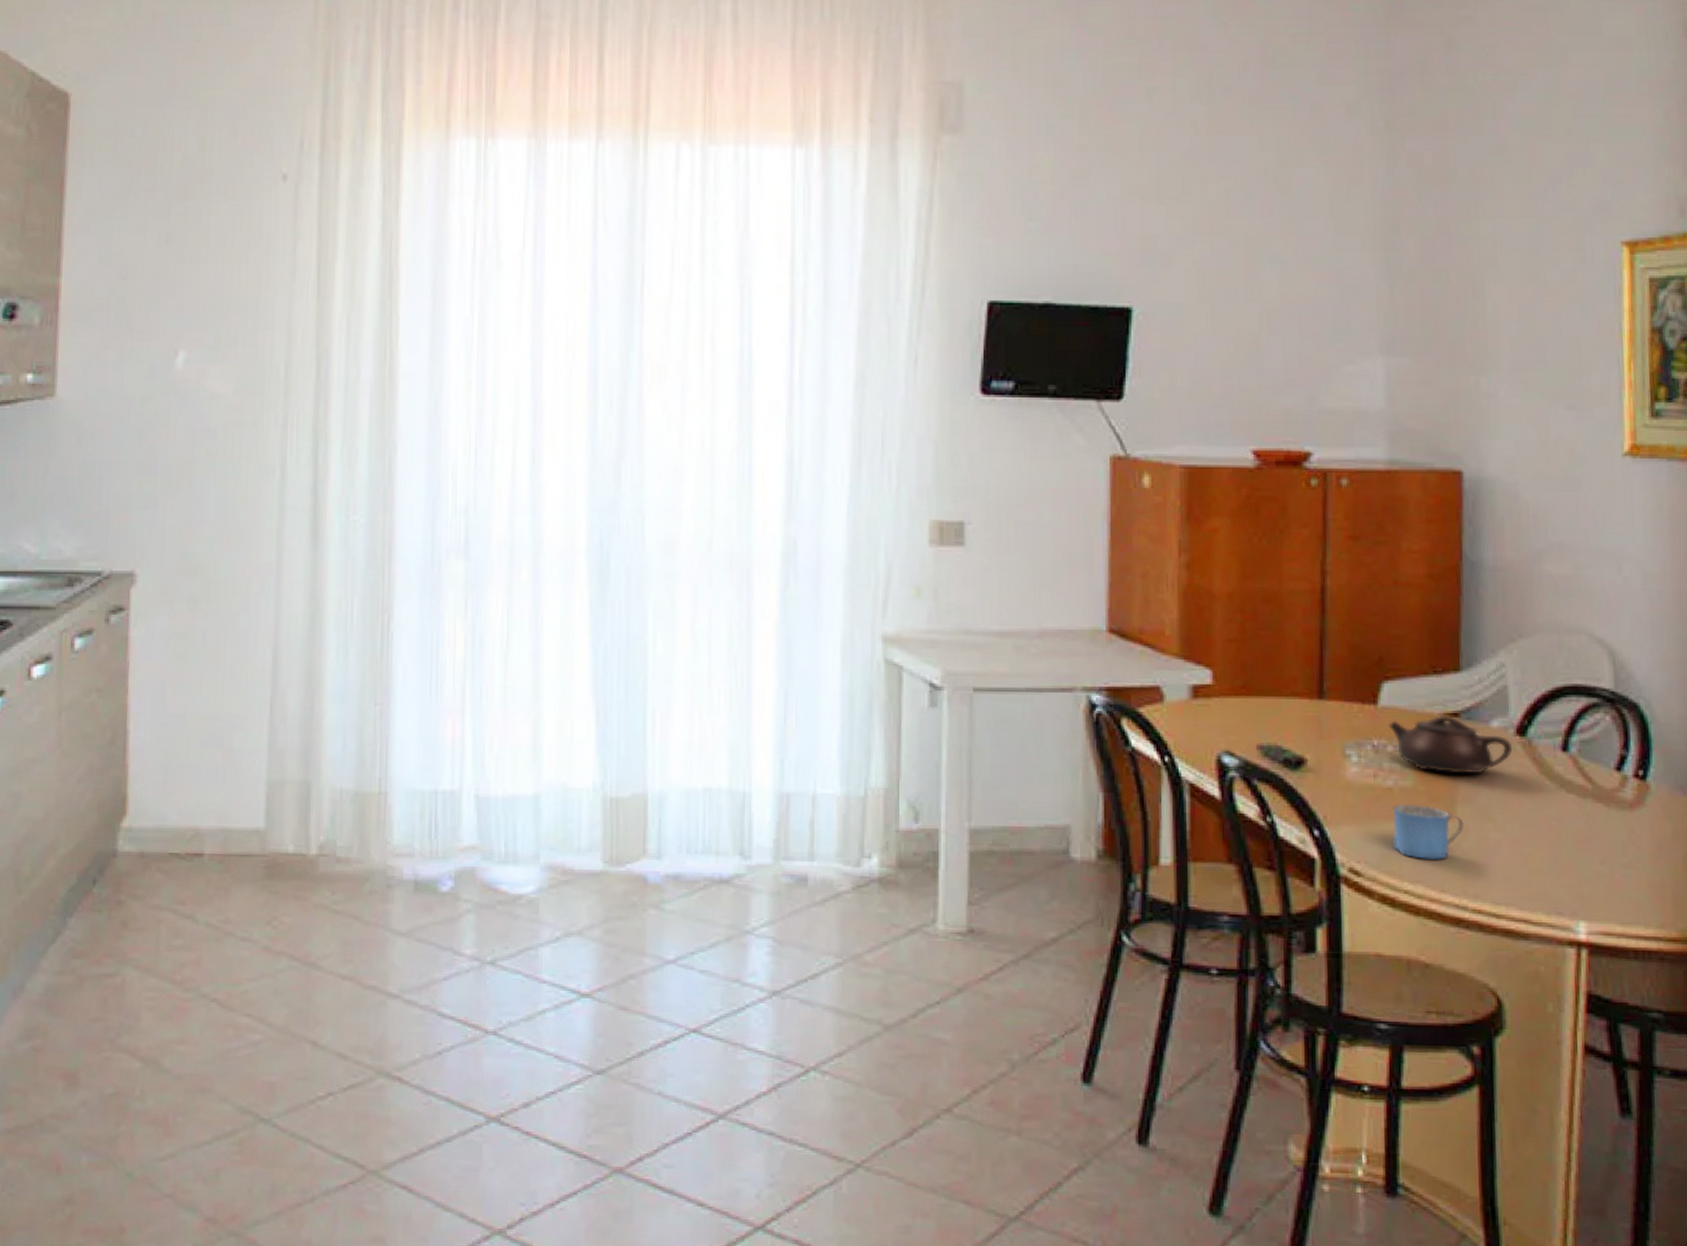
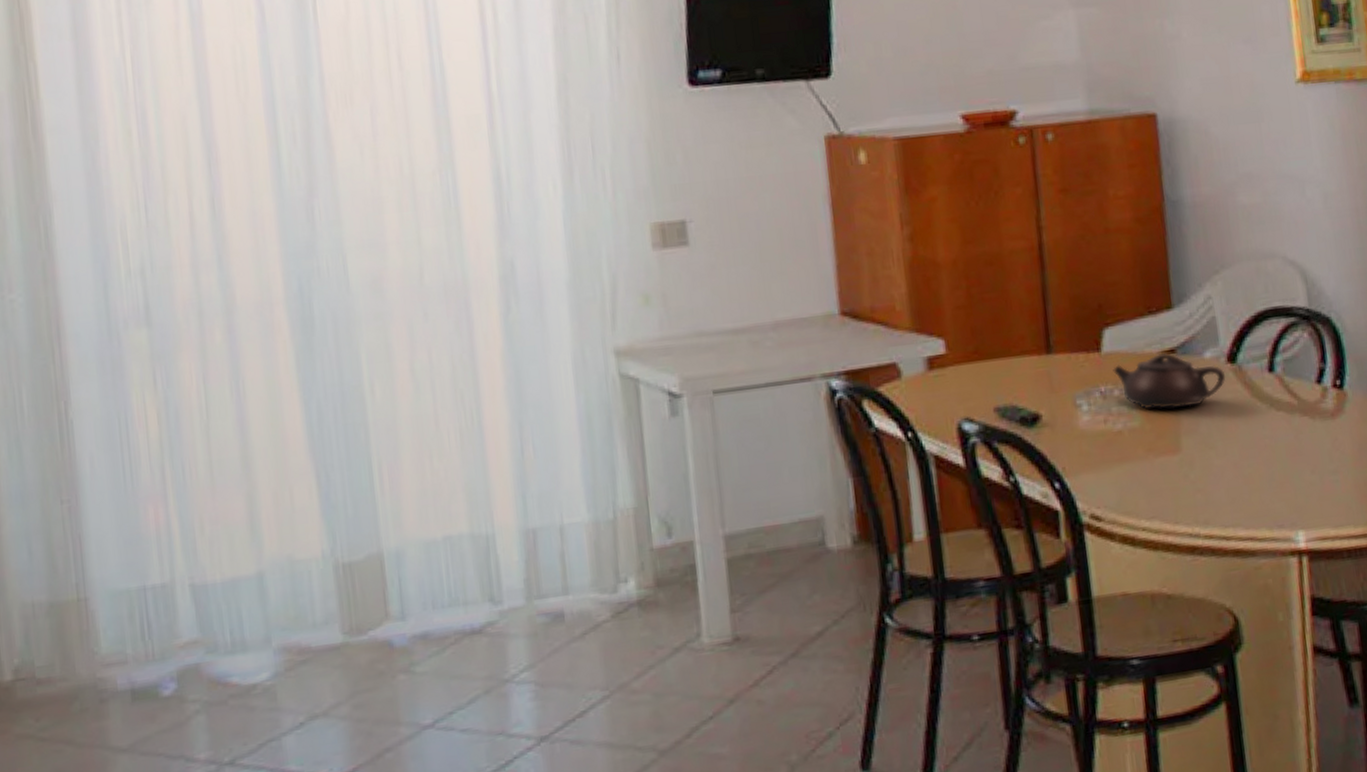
mug: present [1392,803,1464,861] -> none [1124,443,1190,496]

